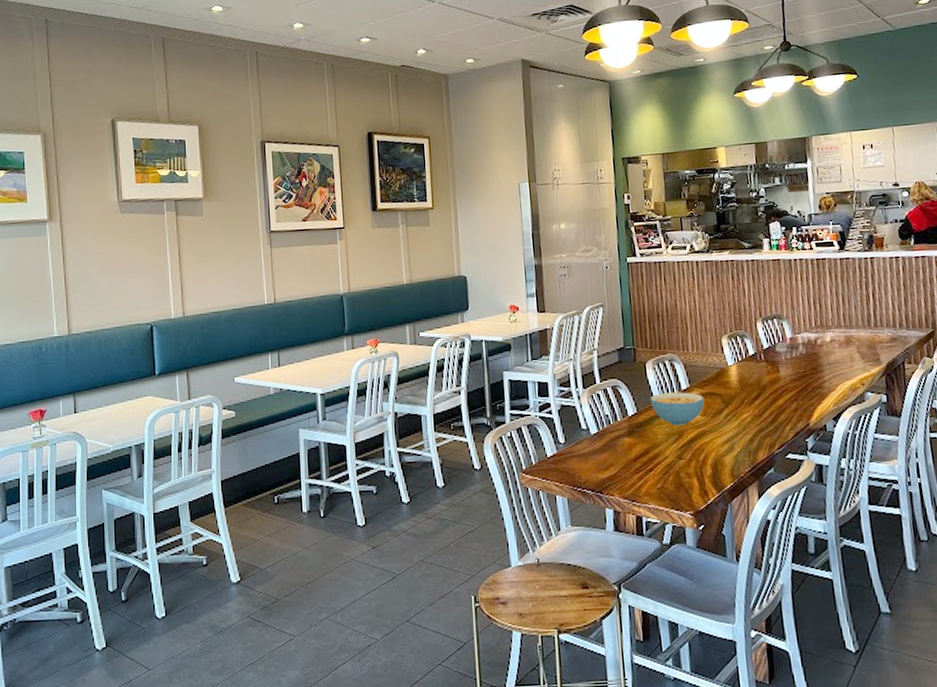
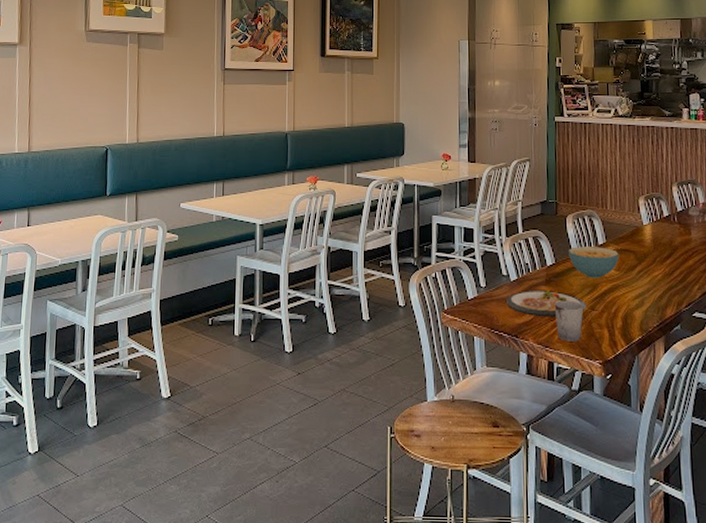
dish: none [588,441,673,471] -> present [506,289,587,317]
cup: none [638,450,671,494] -> present [554,300,584,342]

